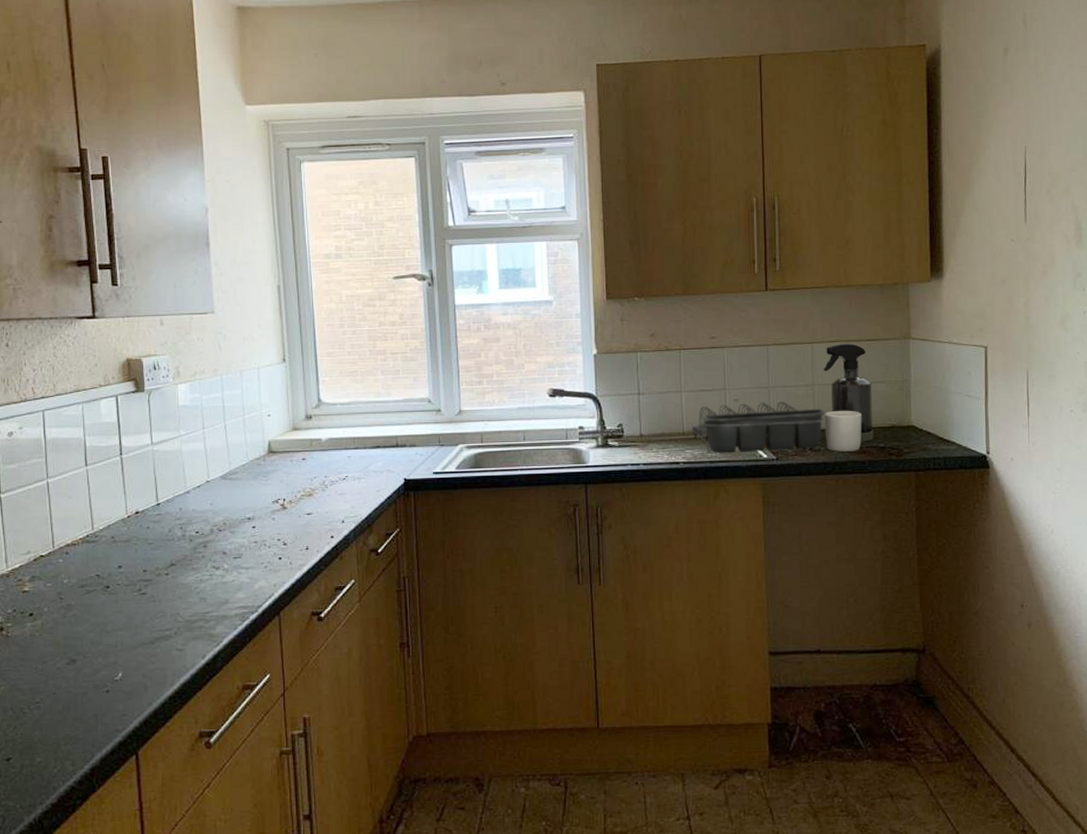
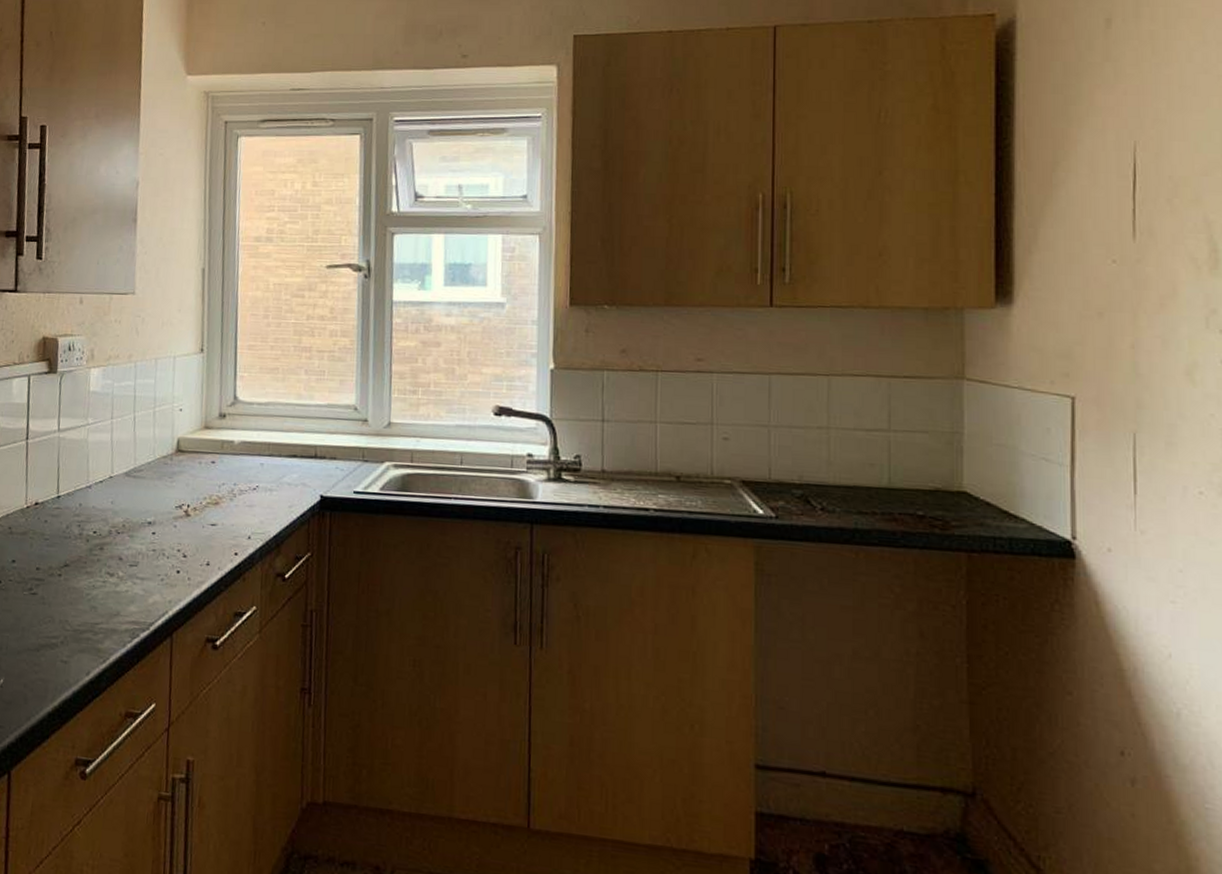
dish rack: present [690,402,825,454] -> none [665,442,844,509]
spray bottle: present [823,343,874,442] -> none [843,378,910,507]
mug: present [824,410,862,452] -> none [842,462,894,518]

